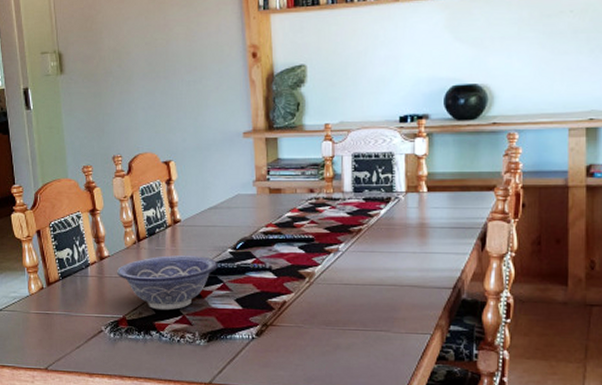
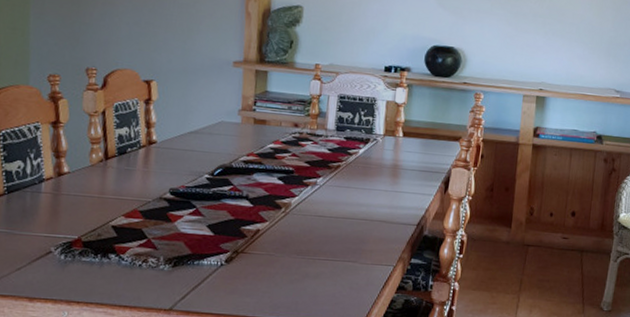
decorative bowl: present [117,255,218,311] -> none [77,176,193,233]

